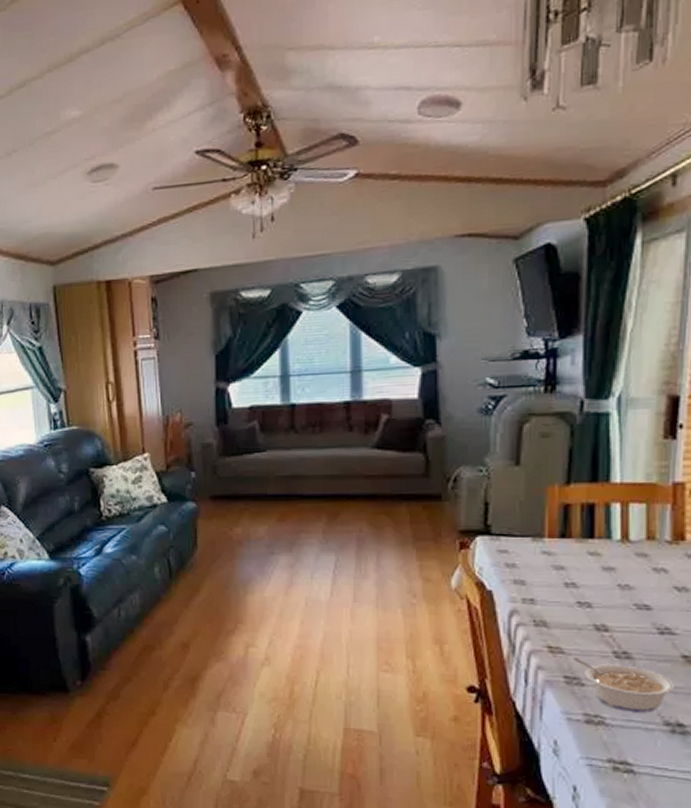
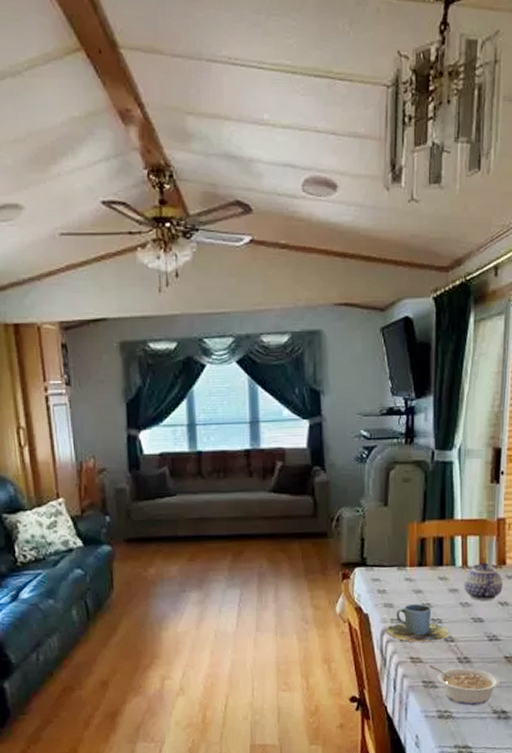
cup: none [515,581,603,629] -> present [386,603,450,642]
teapot: none [623,536,681,583] -> present [464,562,503,601]

